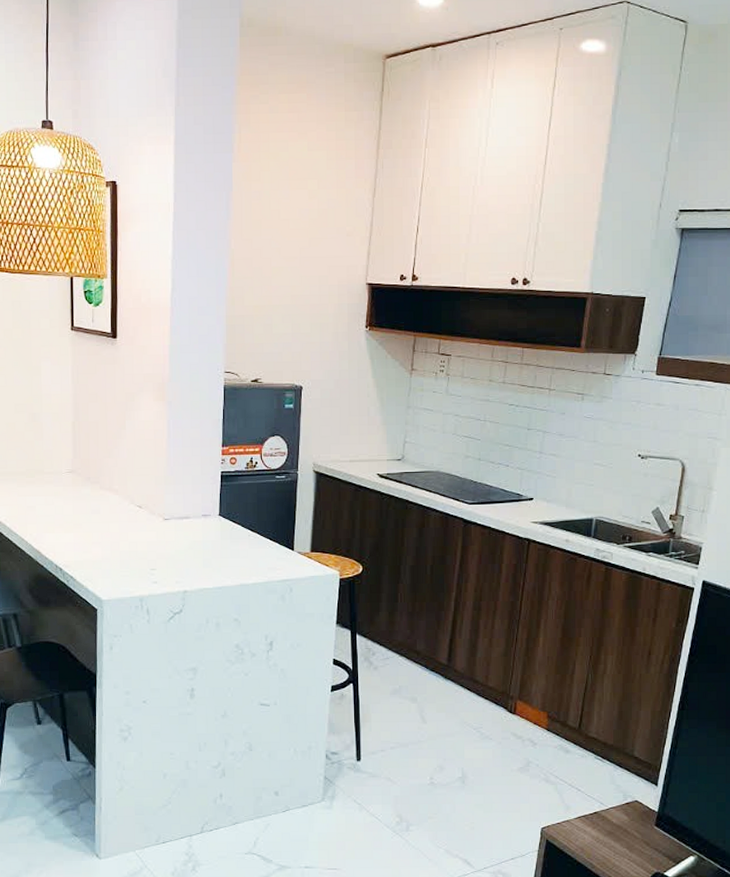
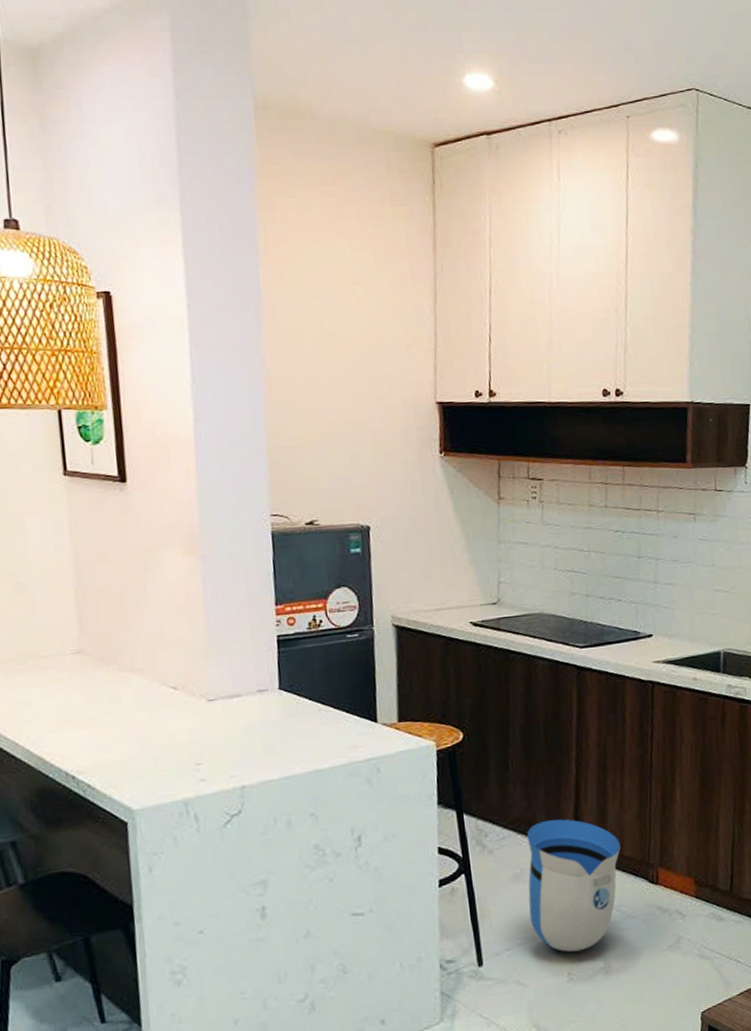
sun visor: none [403,648,486,761] -> present [527,819,621,952]

